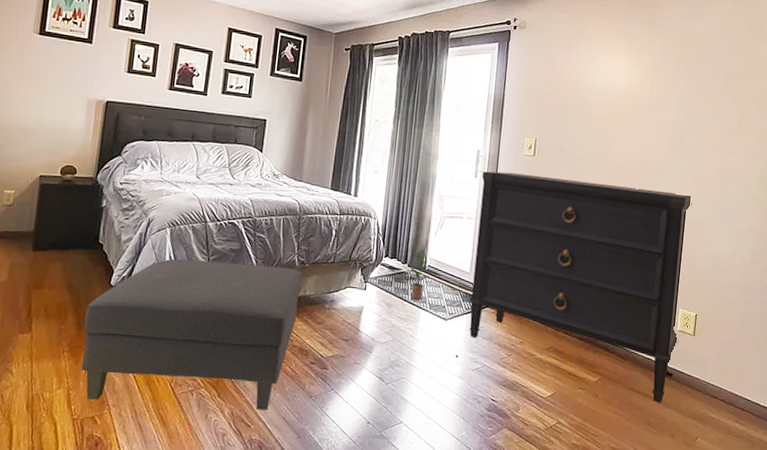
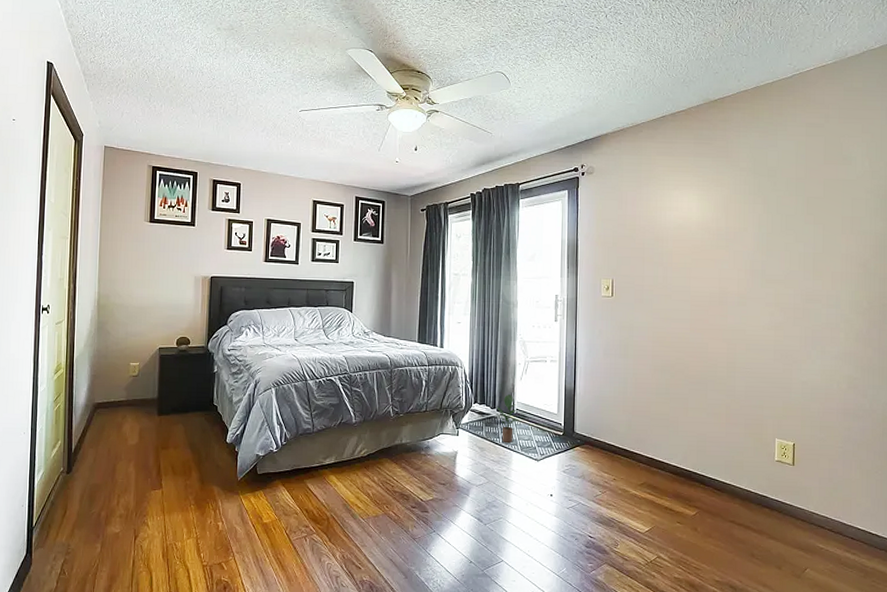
ottoman: present [81,258,303,410] -> none [206,415,398,553]
dresser: present [469,171,692,403] -> none [560,314,780,535]

